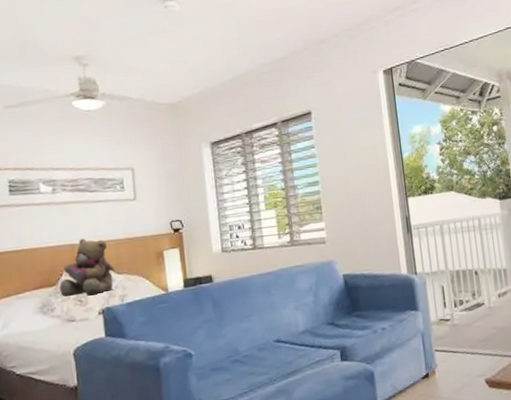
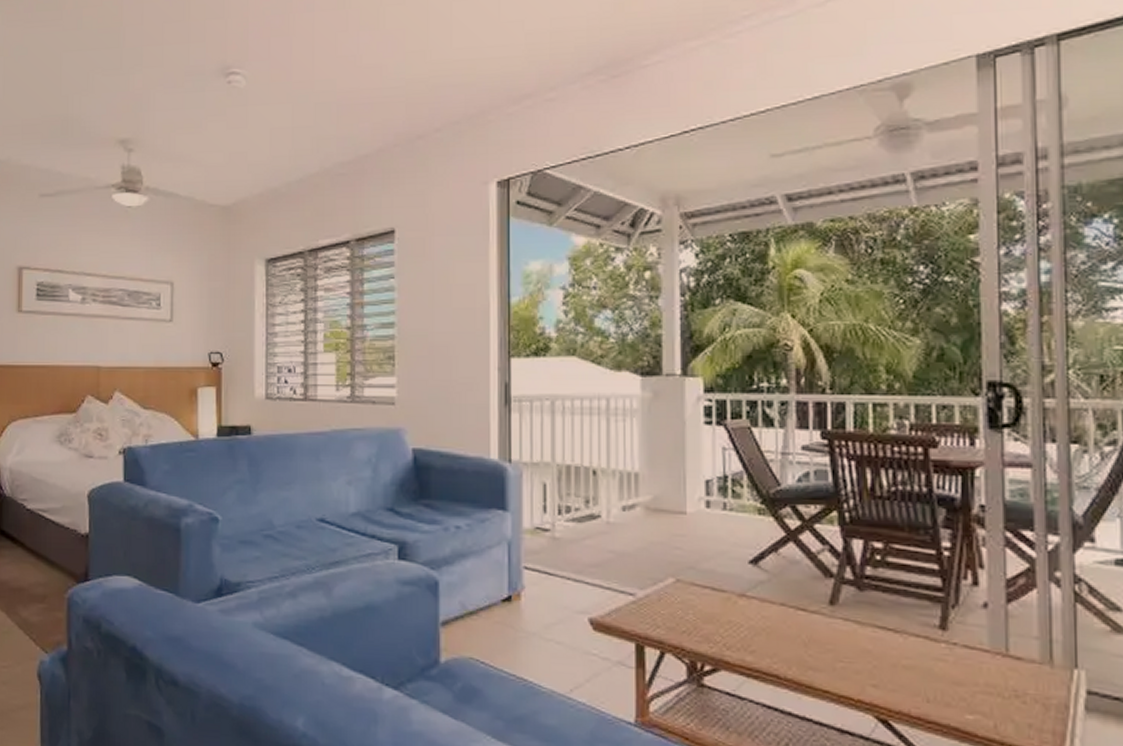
teddy bear: present [60,238,115,298] -> none [80,361,141,430]

